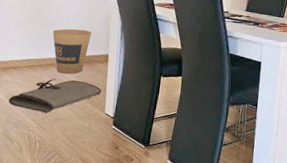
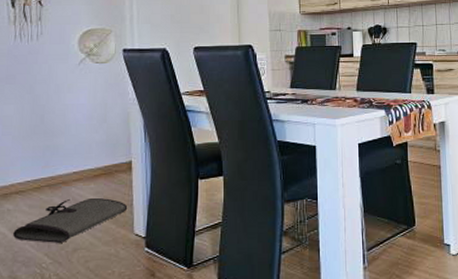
trash can: present [52,29,92,75] -> none [60,135,109,193]

